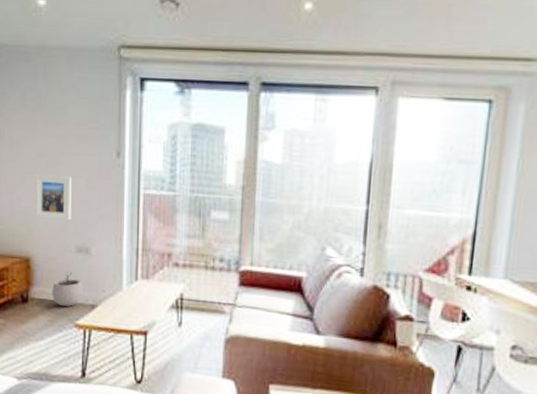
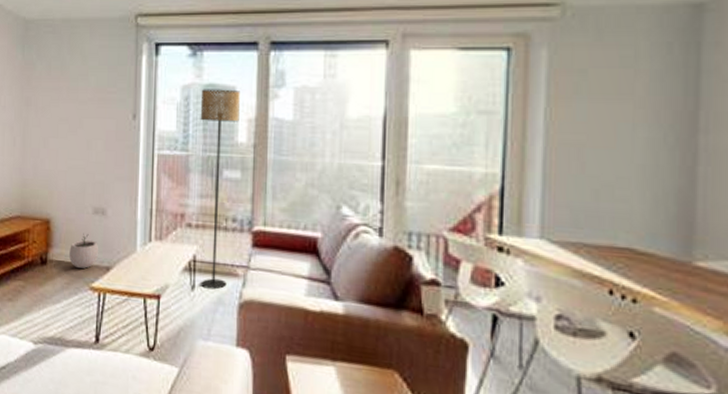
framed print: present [35,175,71,221] -> none [56,139,90,182]
floor lamp: none [188,128,229,326] -> present [200,89,240,290]

